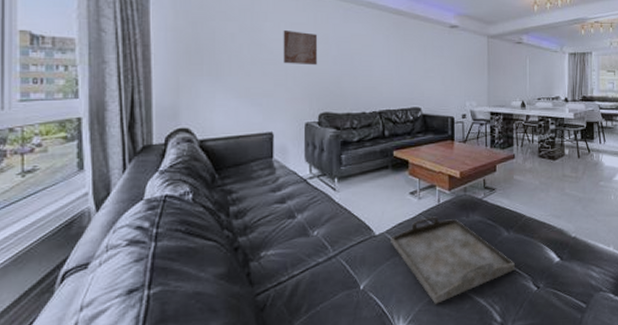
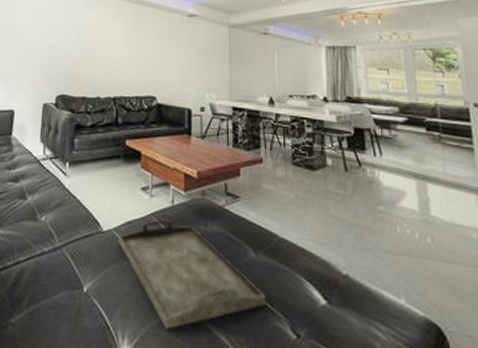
wall art: present [283,31,317,66] -> none [29,17,60,49]

